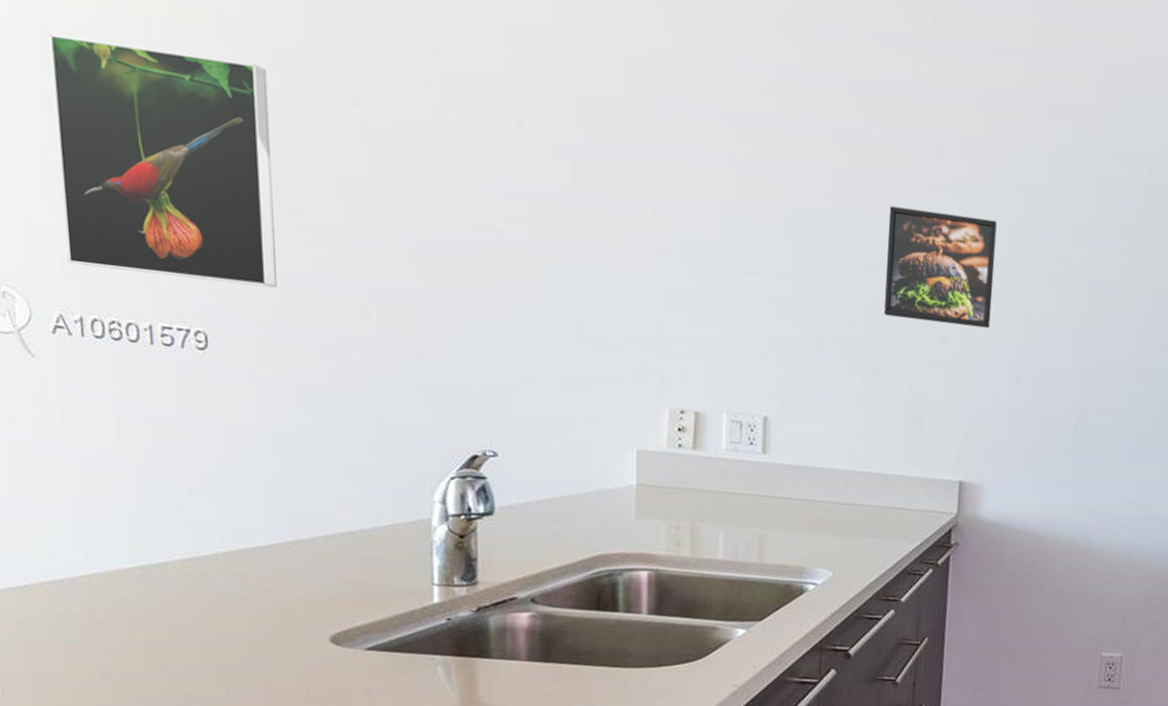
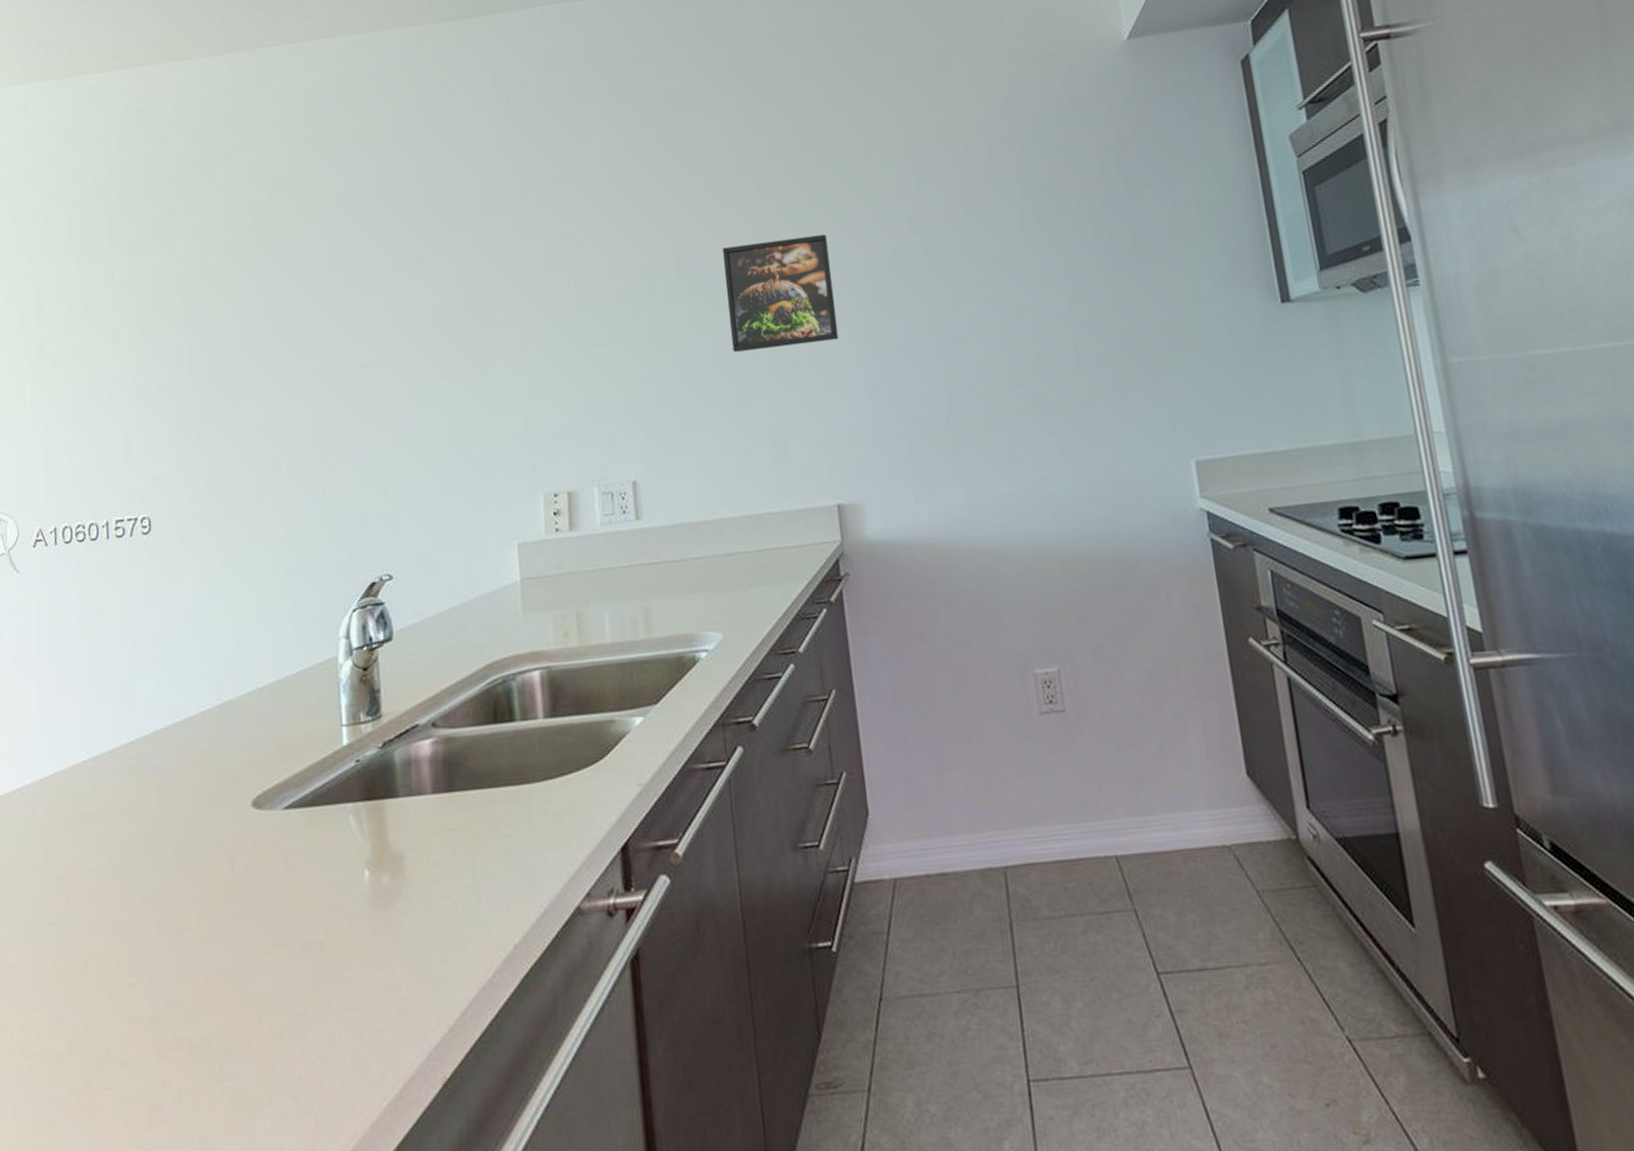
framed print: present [49,34,277,288] -> none [43,276,205,482]

